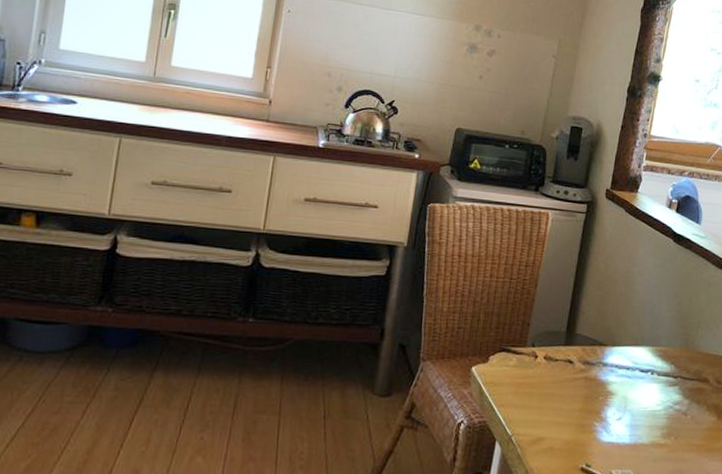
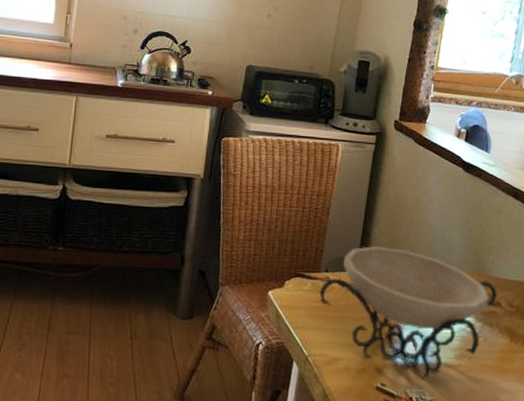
decorative bowl: none [524,319,705,459] -> present [319,245,497,379]

